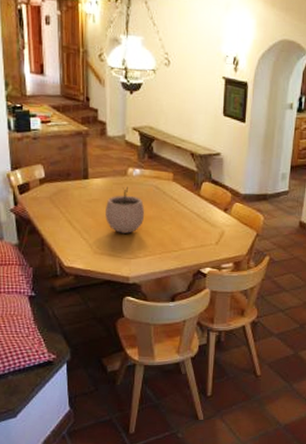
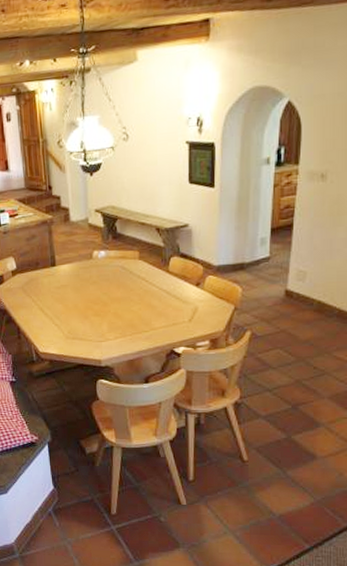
plant pot: present [105,186,145,233] -> none [74,269,113,317]

